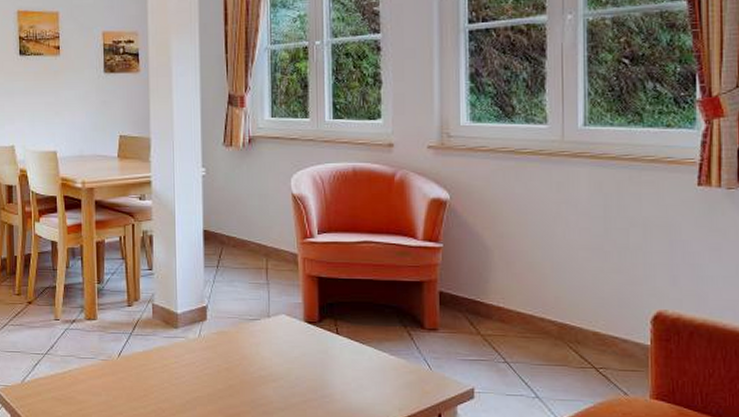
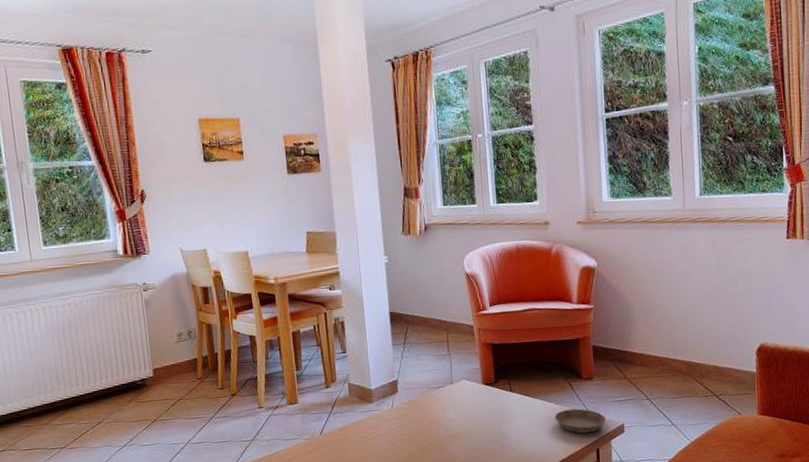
saucer: none [388,362,451,394] -> present [554,408,606,434]

